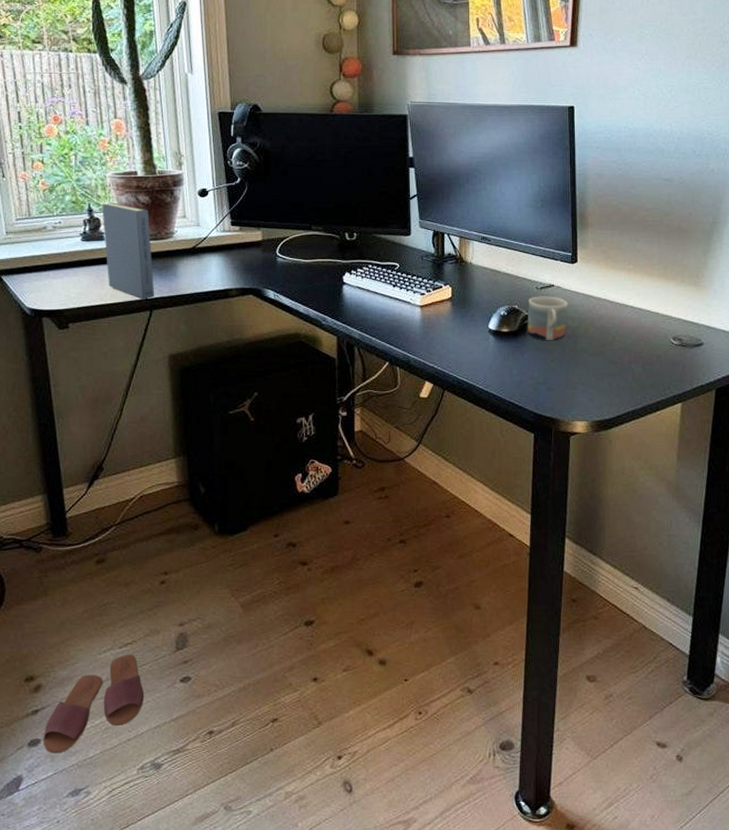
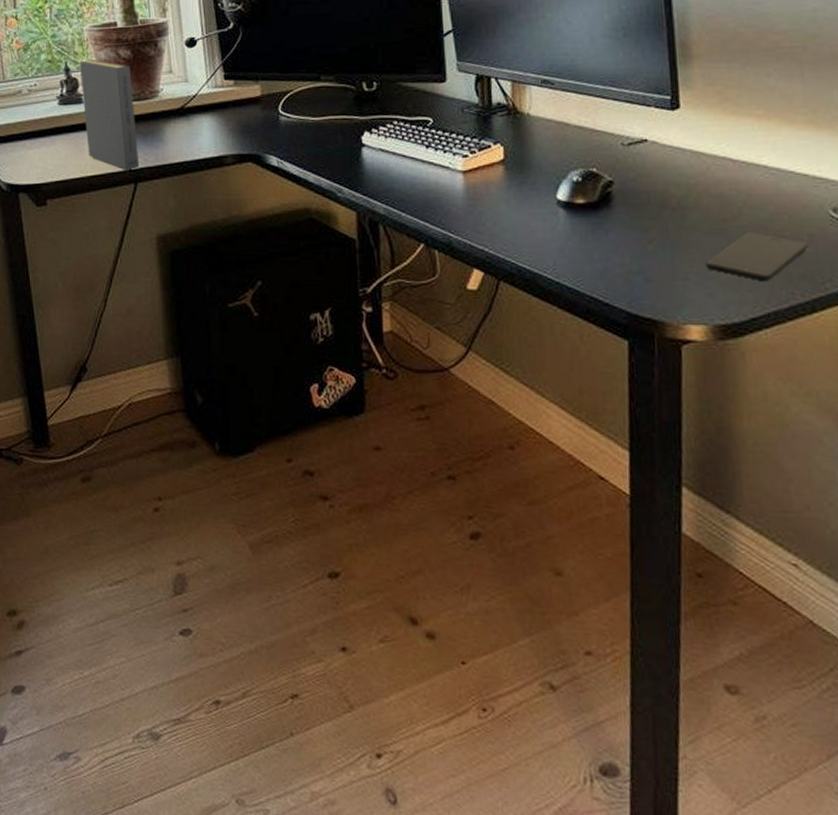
slippers: present [43,654,143,754] -> none [28,594,138,706]
mug: present [527,296,568,340] -> none [610,154,670,214]
smartphone: none [589,354,657,389] -> present [705,232,809,282]

